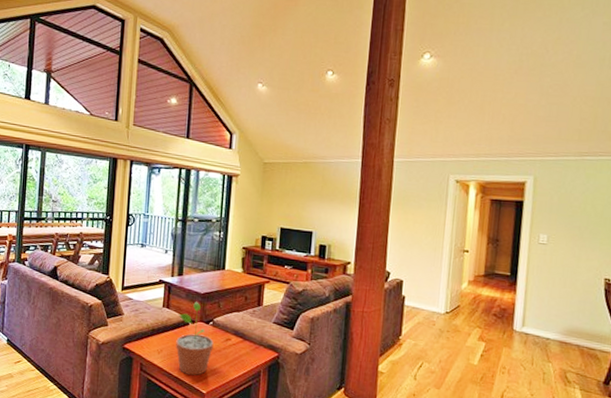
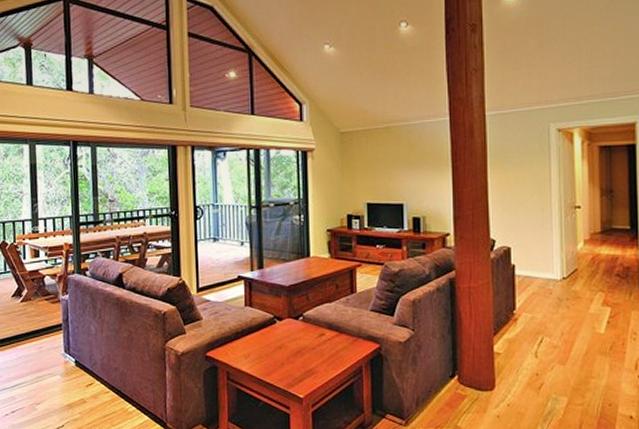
potted plant: present [176,301,214,376] -> none [263,296,307,378]

